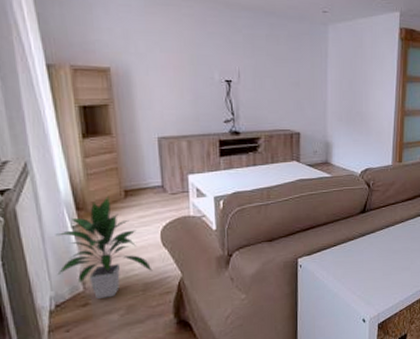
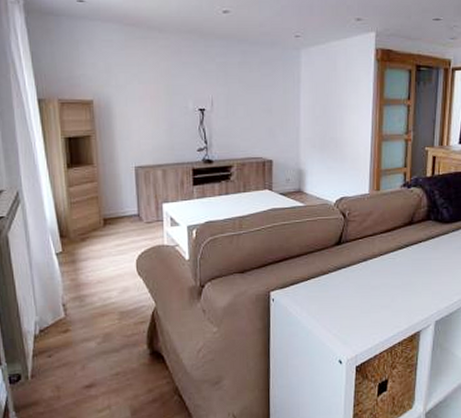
indoor plant: present [55,197,153,299] -> none [41,225,128,325]

